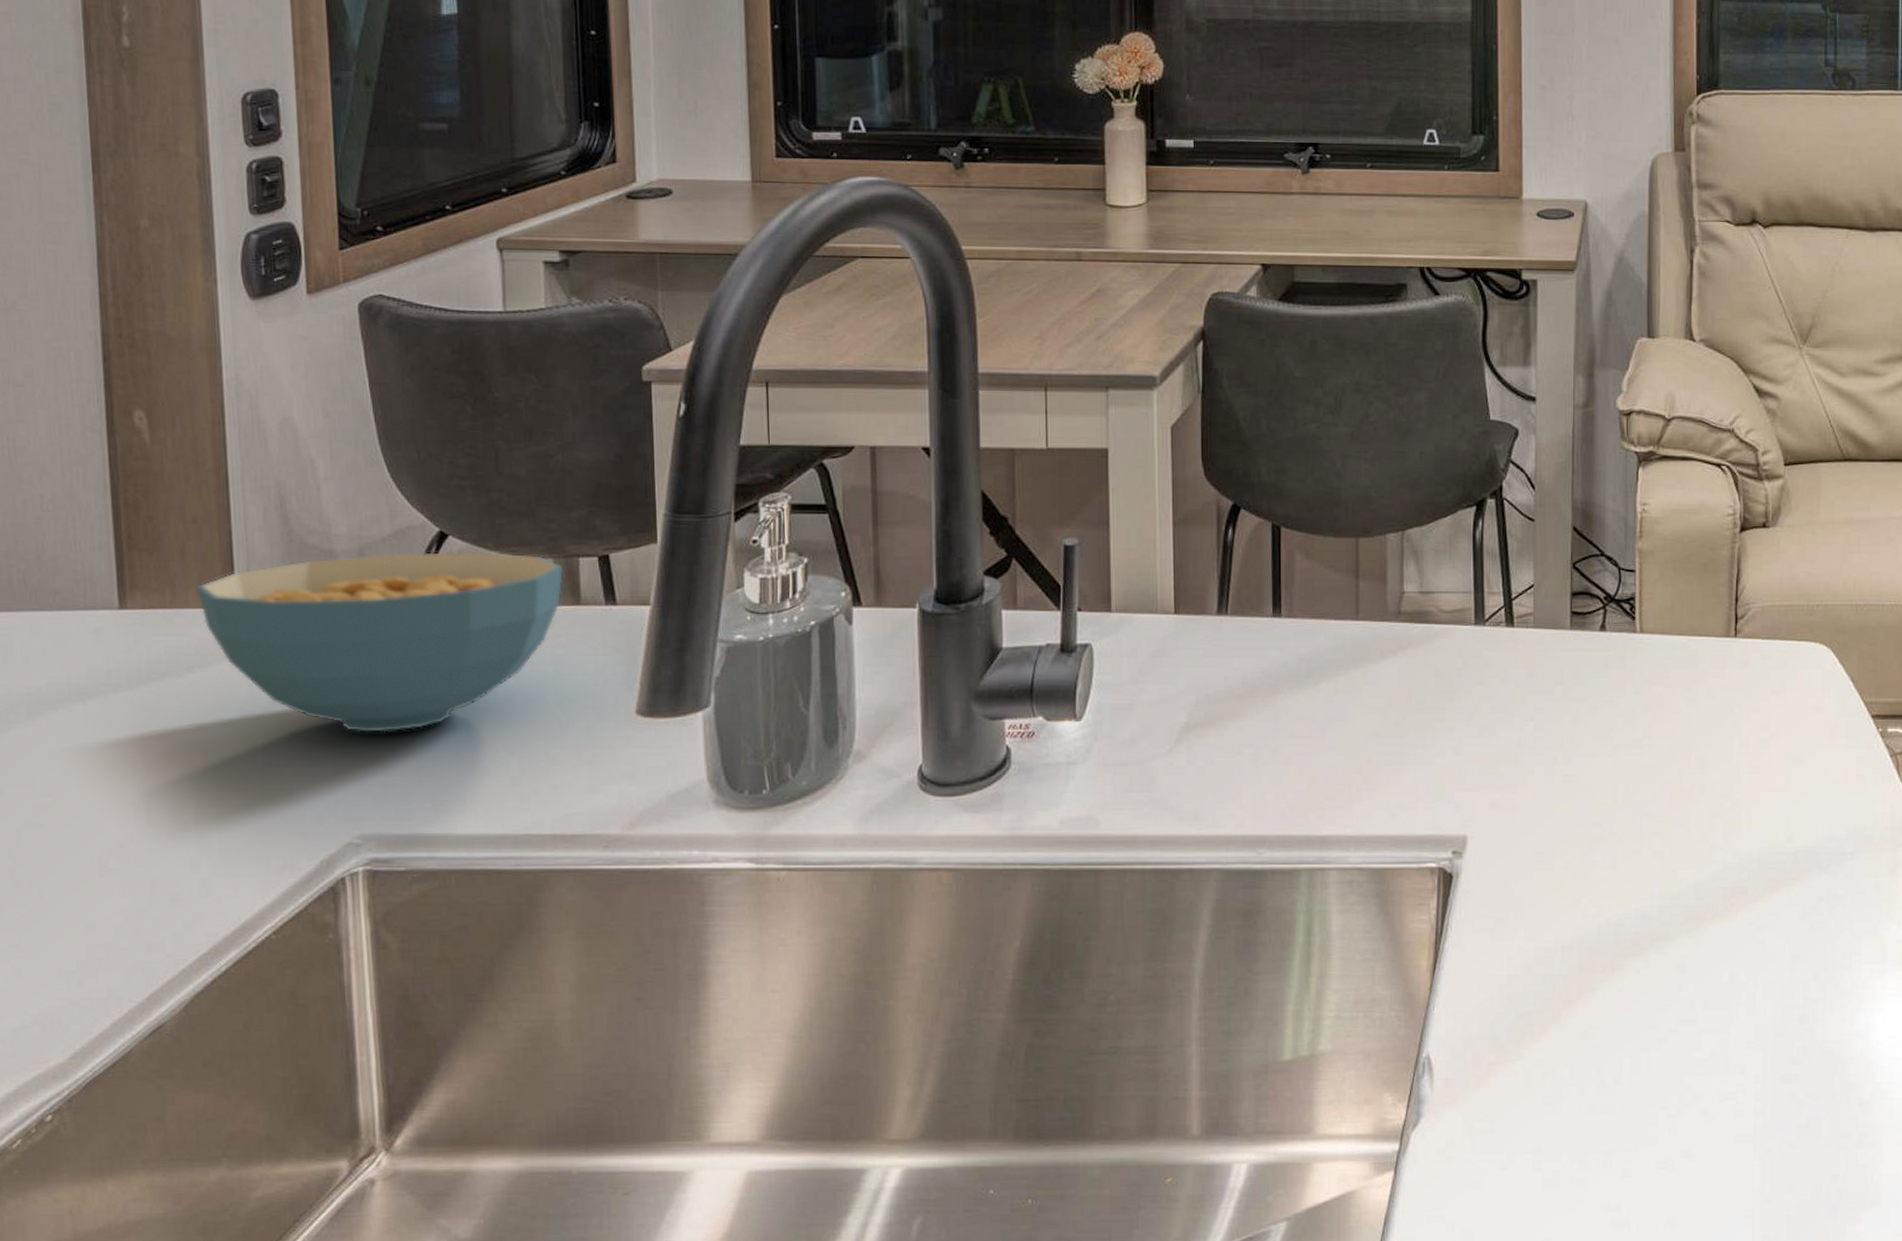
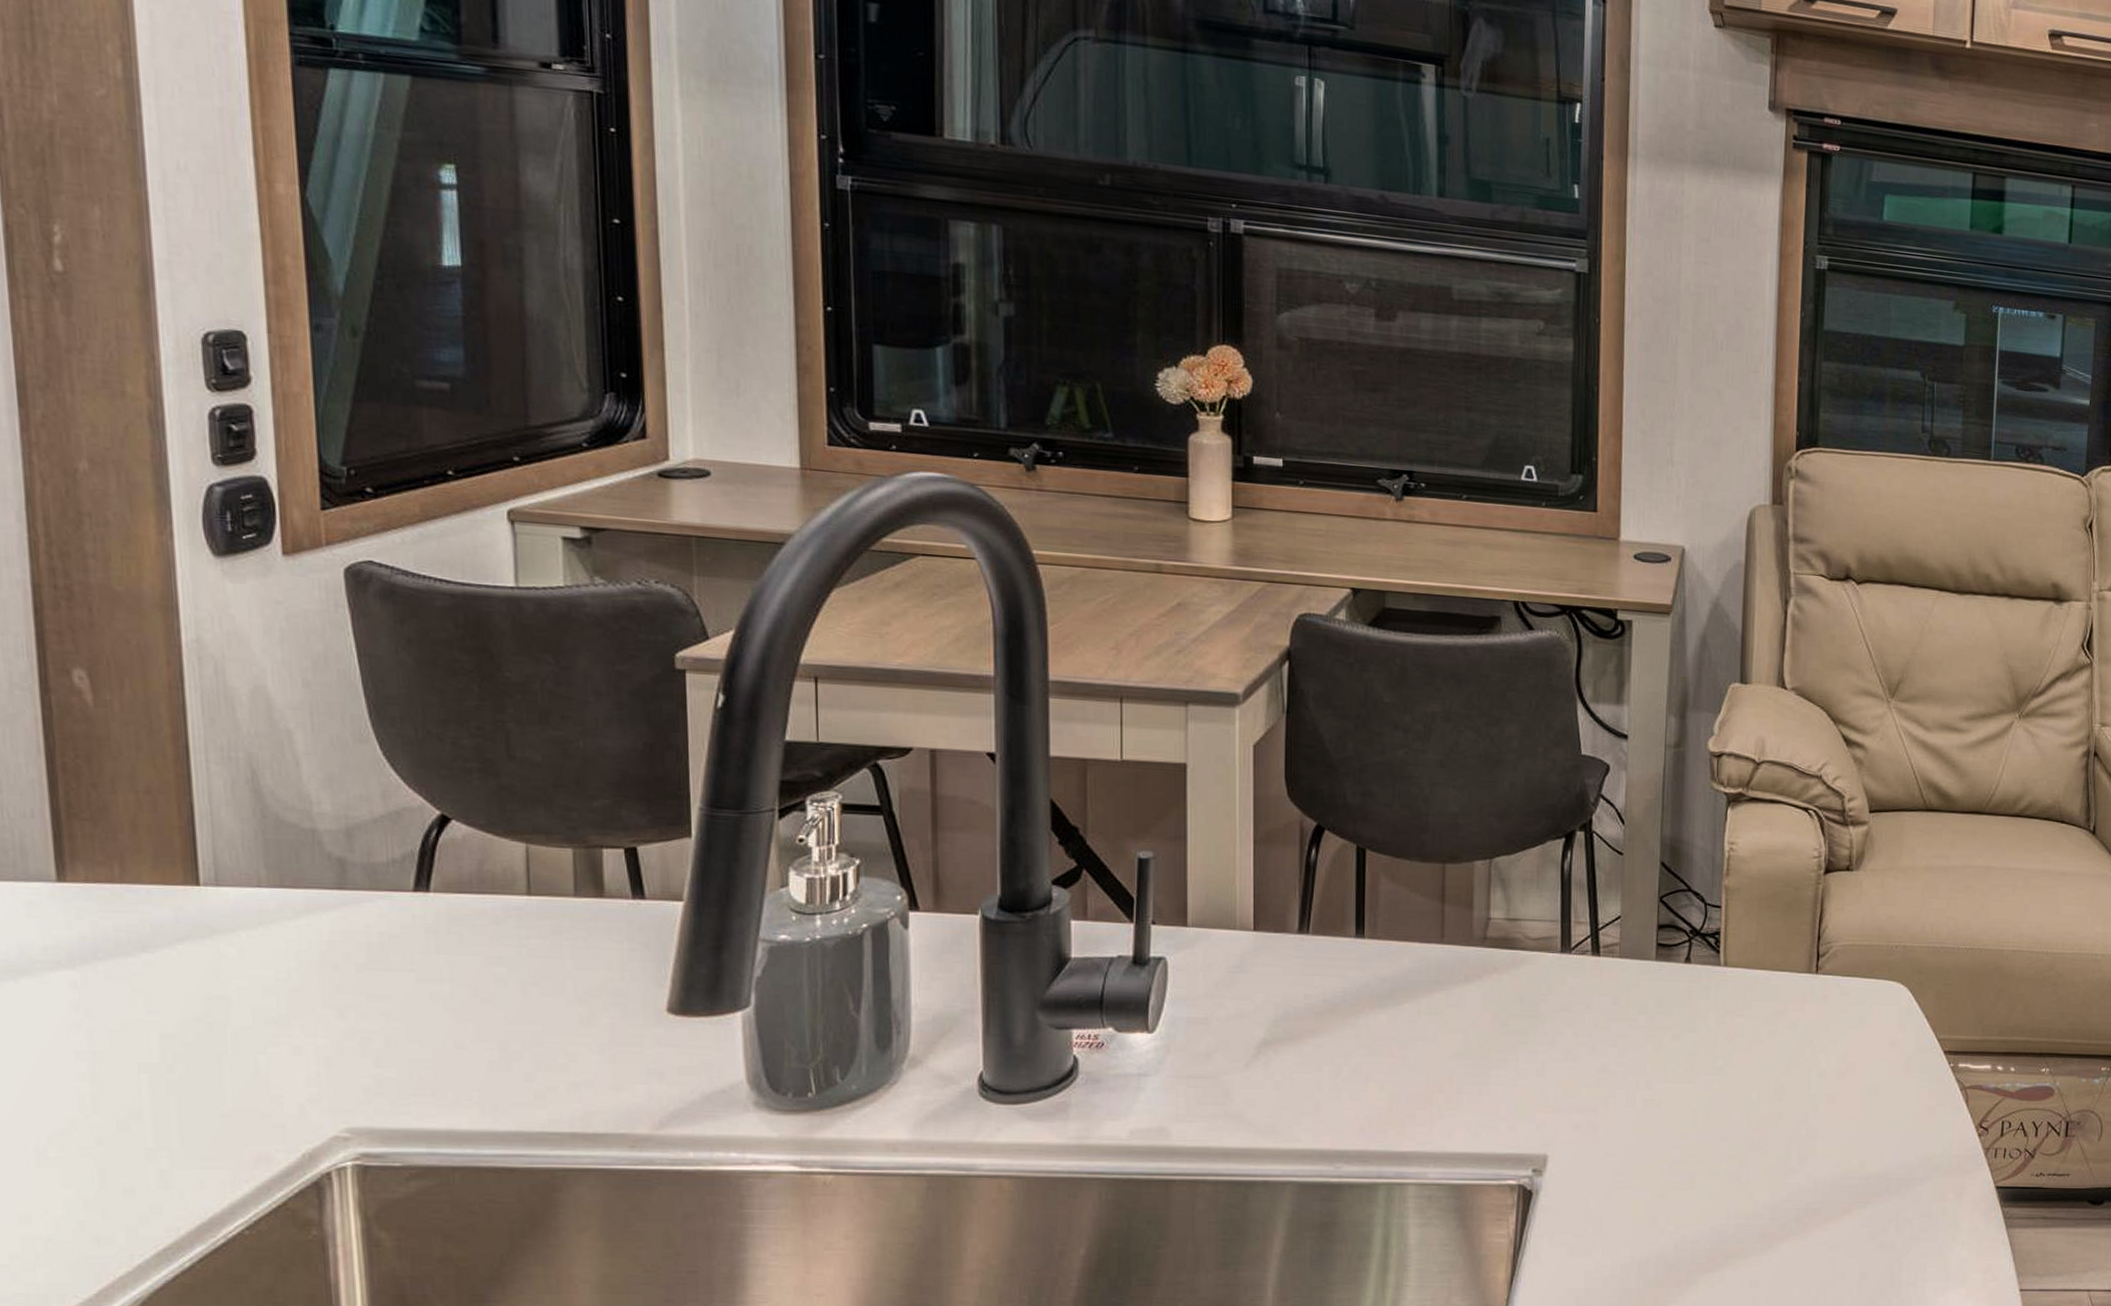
cereal bowl: present [196,551,564,732] -> none [151,835,585,1023]

